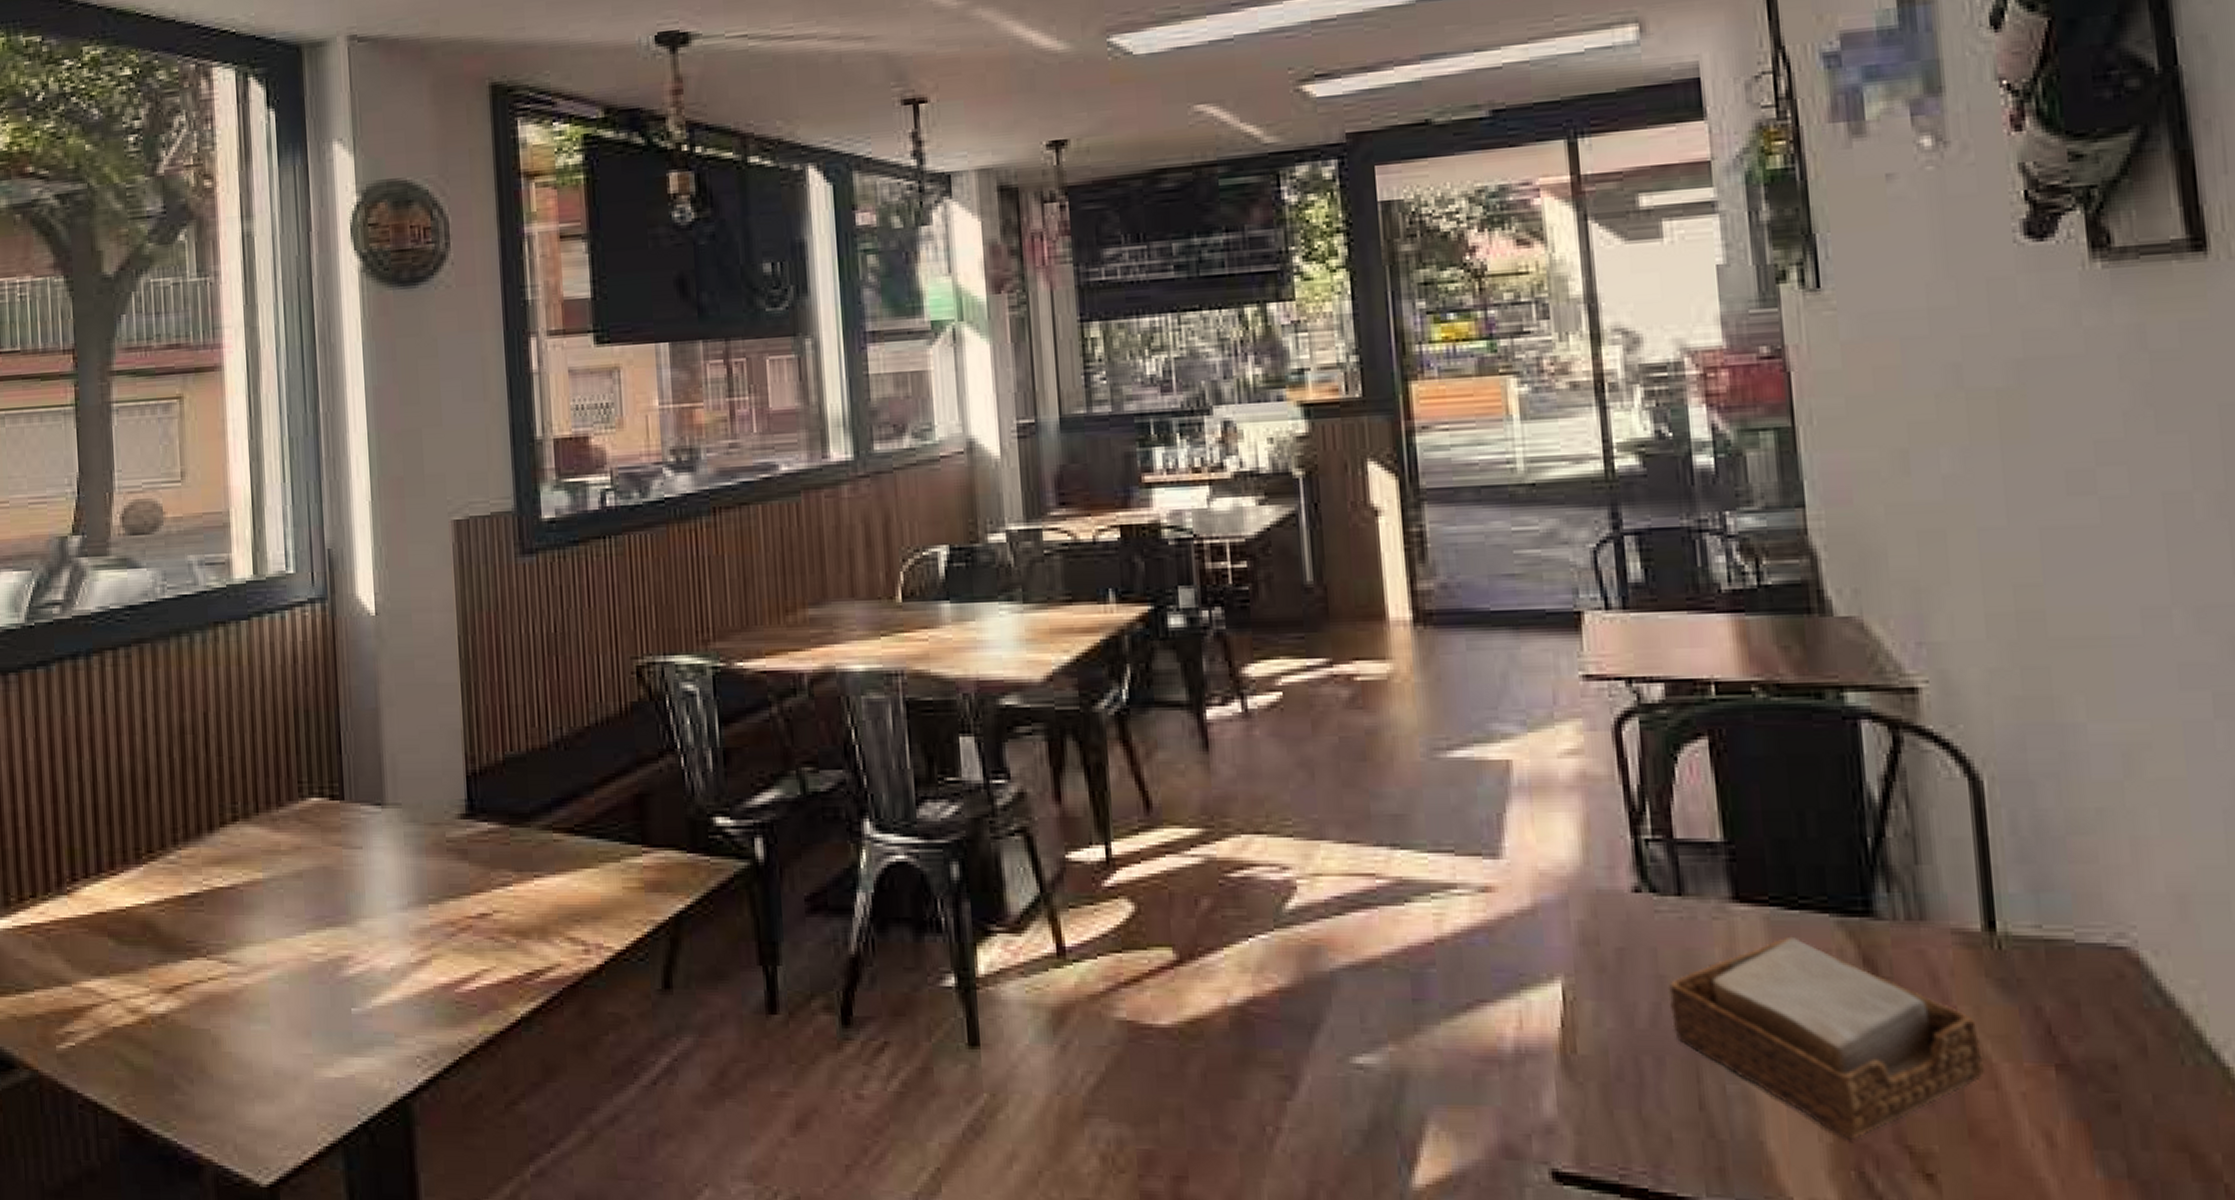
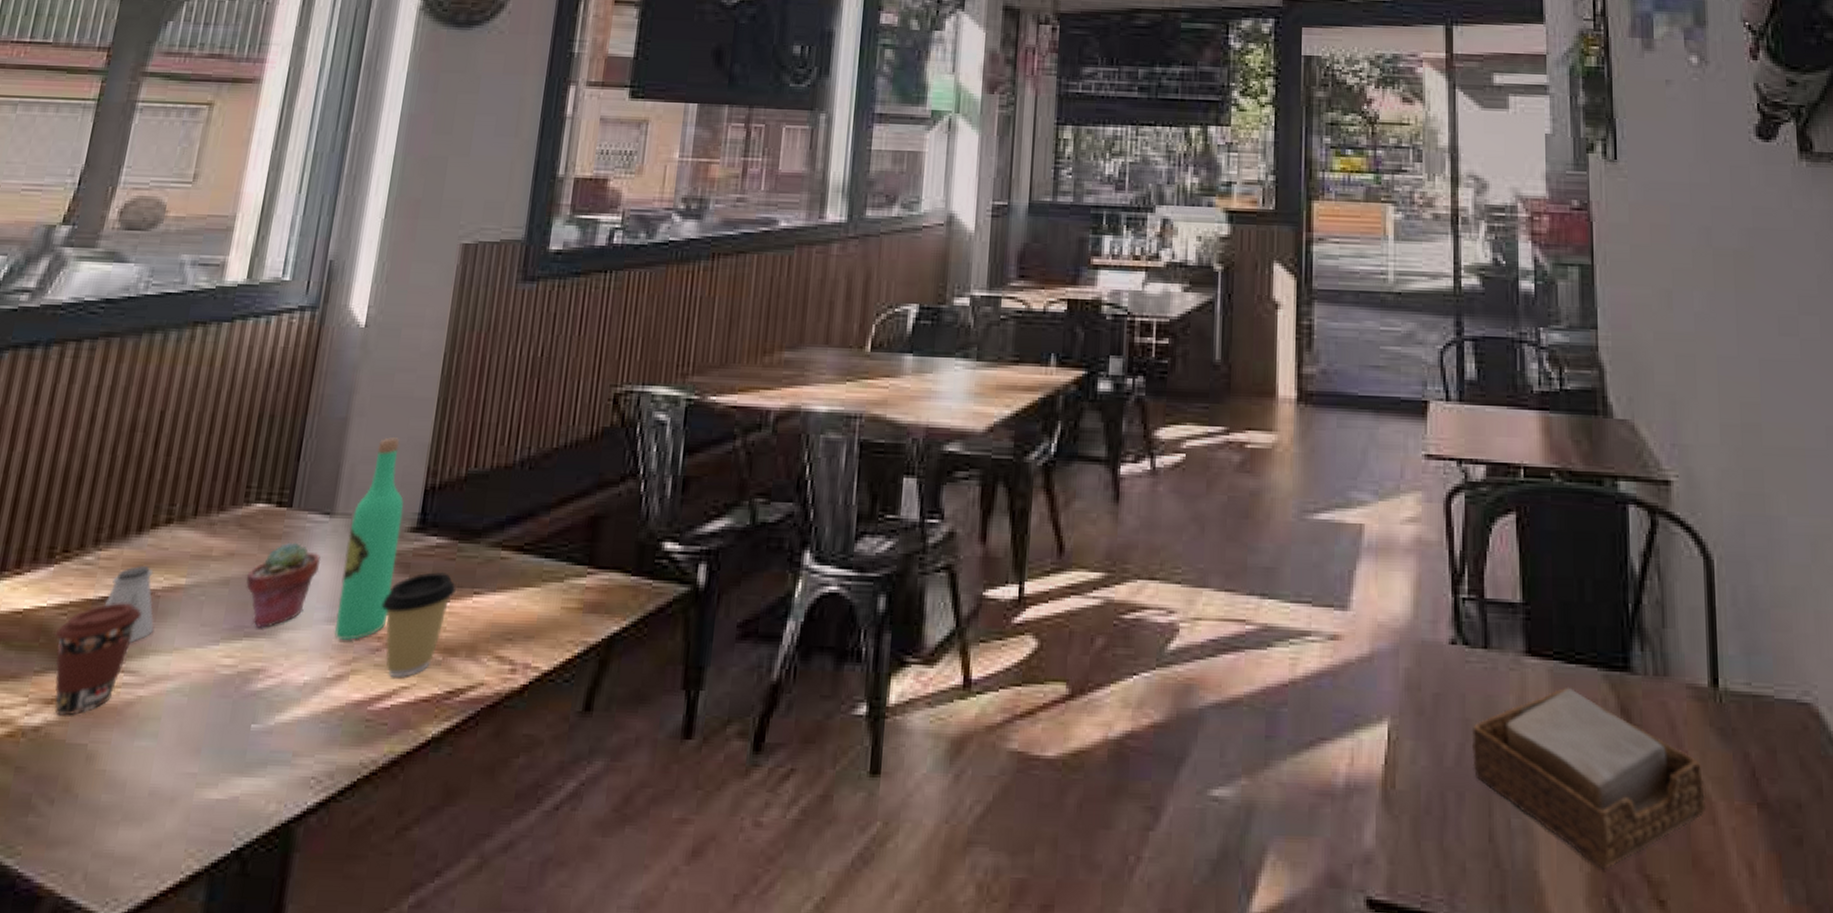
coffee cup: none [158,898,230,1004] -> present [54,603,142,716]
saltshaker: none [195,863,245,935] -> present [105,566,155,643]
potted succulent: none [316,833,382,917] -> present [246,542,321,628]
wine bottle: none [402,725,455,926] -> present [334,437,404,640]
coffee cup: none [448,857,516,962] -> present [381,572,457,678]

